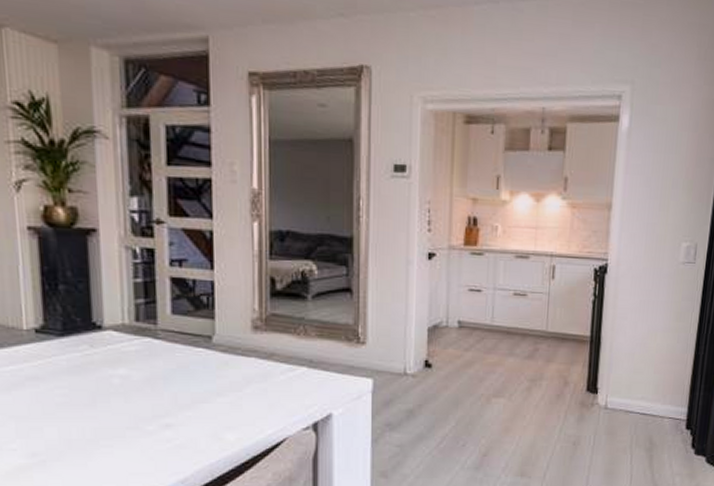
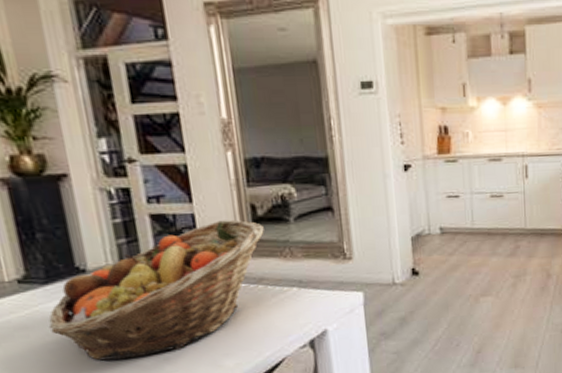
fruit basket: none [59,290,281,421] -> present [48,219,264,361]

